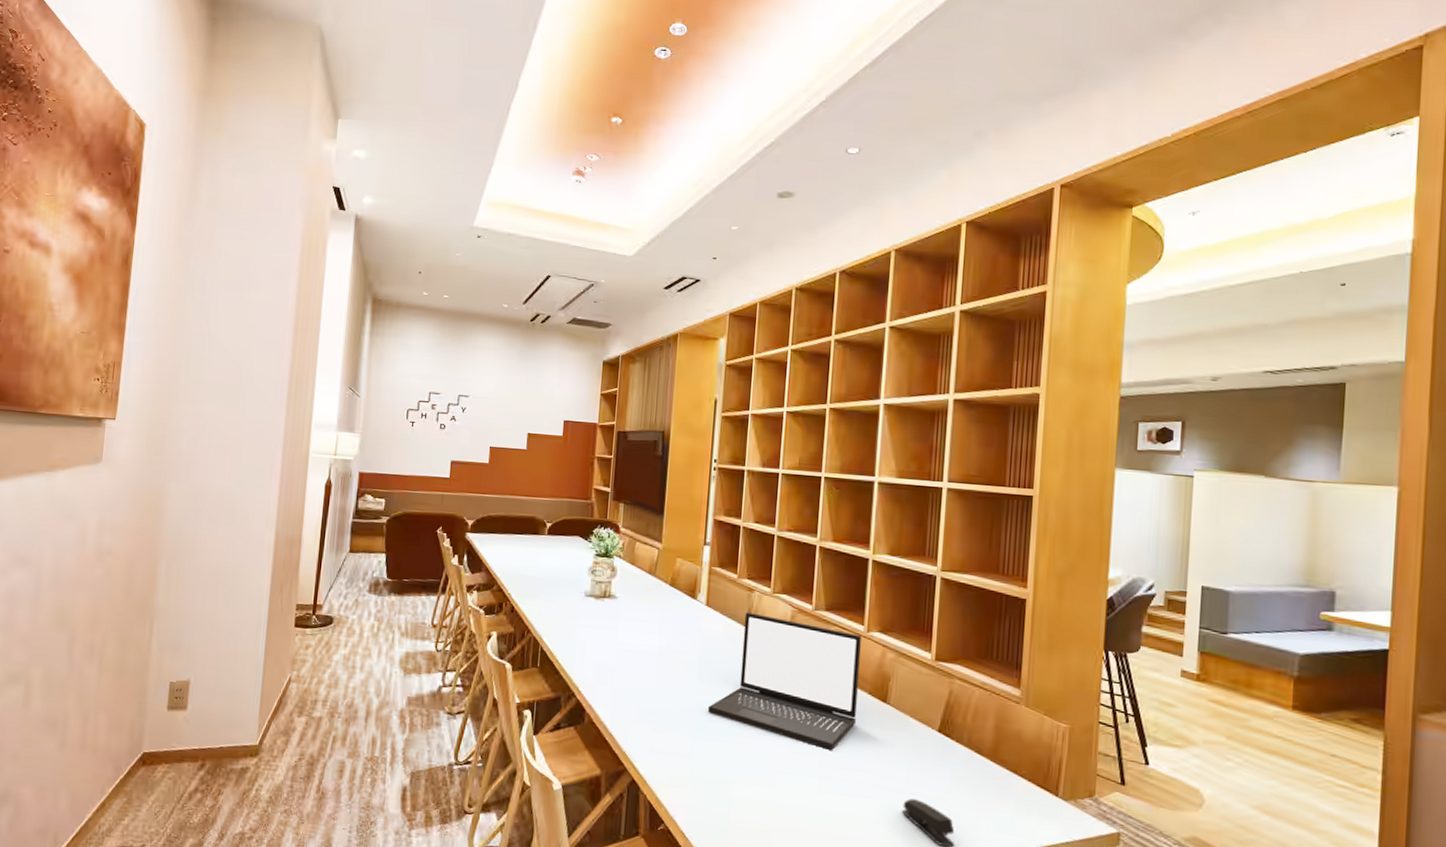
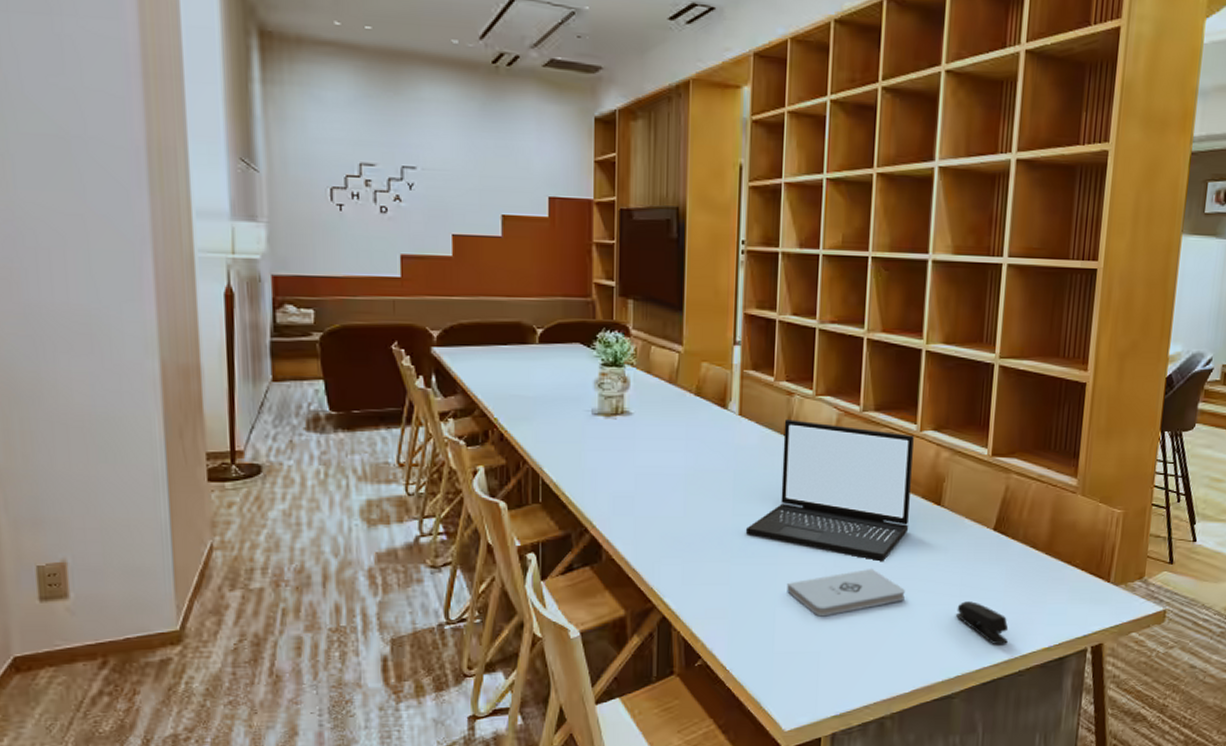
notepad: none [743,756,853,798] -> present [787,569,905,617]

